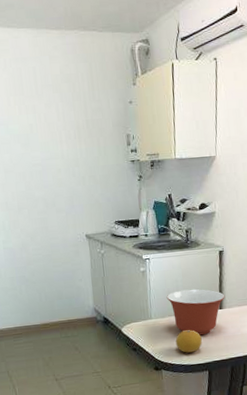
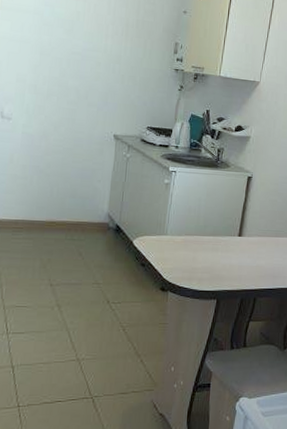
mixing bowl: present [166,289,225,336] -> none [186,210,246,261]
fruit: present [175,330,202,353] -> none [187,253,215,277]

